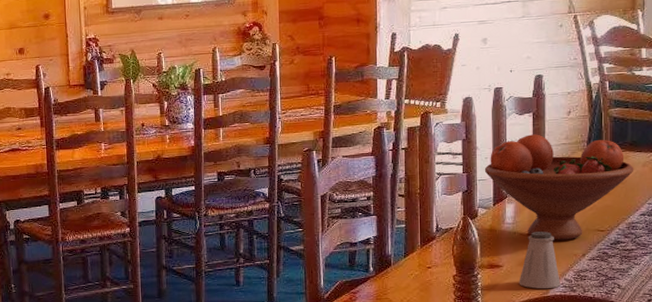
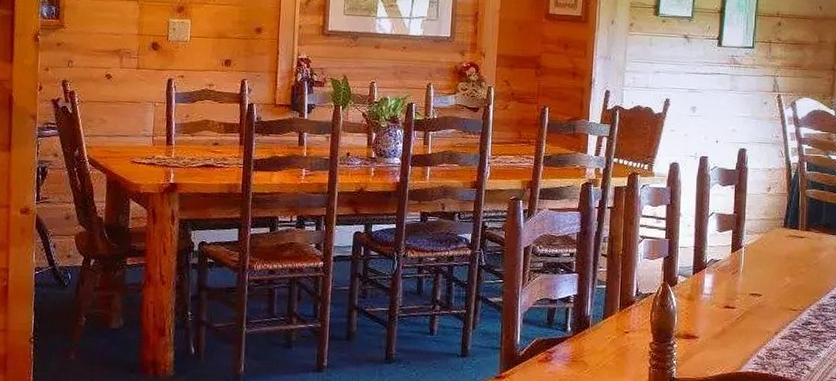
fruit bowl: present [484,134,634,240] -> none [686,206,827,316]
saltshaker: present [519,231,560,289] -> none [713,305,753,364]

